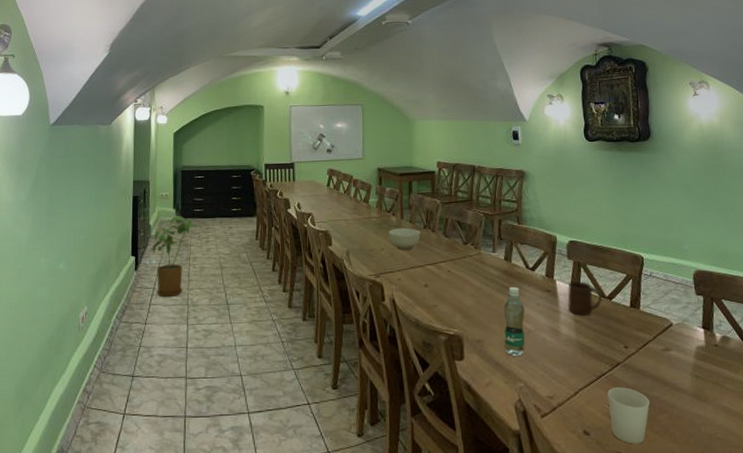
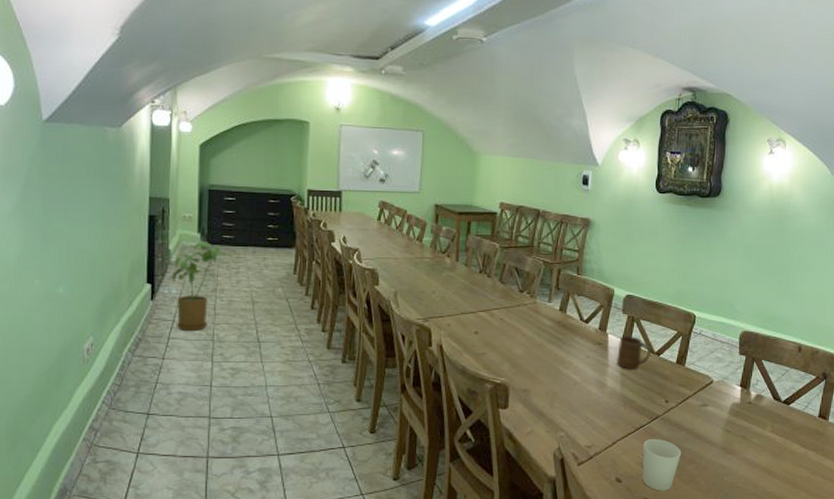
bowl: present [388,227,421,251] -> none [441,270,476,295]
bottle: present [503,286,526,357] -> none [549,338,574,407]

